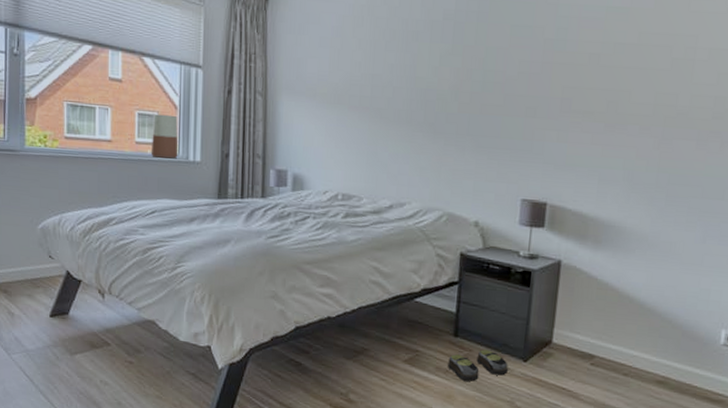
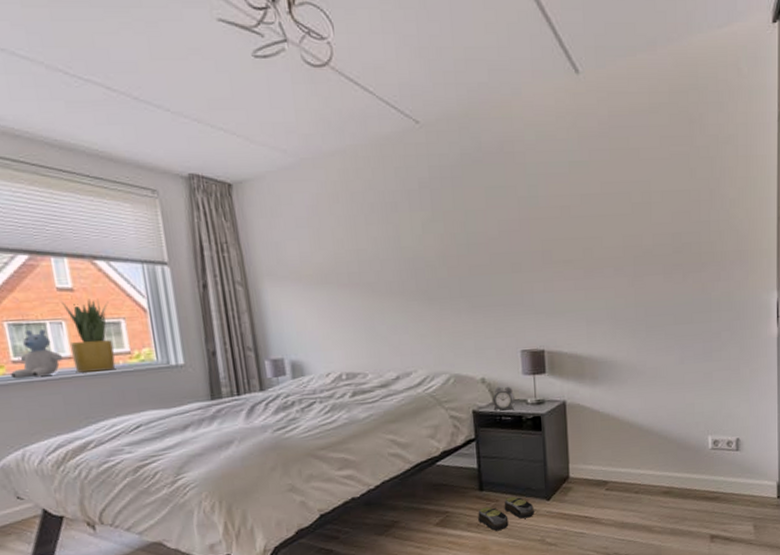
stuffed bear: none [62,111,104,155] -> present [11,328,64,379]
planter: none [111,90,148,158] -> present [62,298,116,373]
vase: present [152,113,178,159] -> none [119,319,157,368]
alarm clock: none [482,233,508,260] -> present [492,386,516,411]

